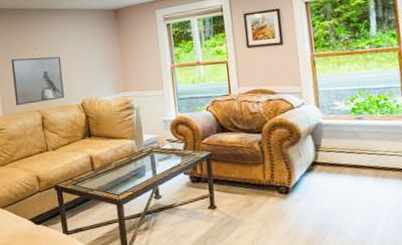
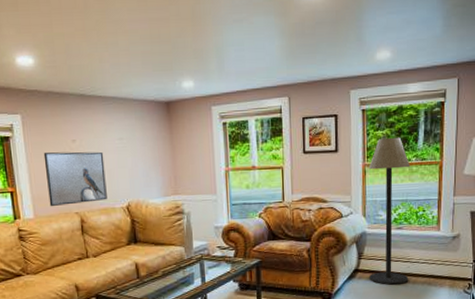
floor lamp: none [317,26,377,179] -> present [368,137,411,285]

